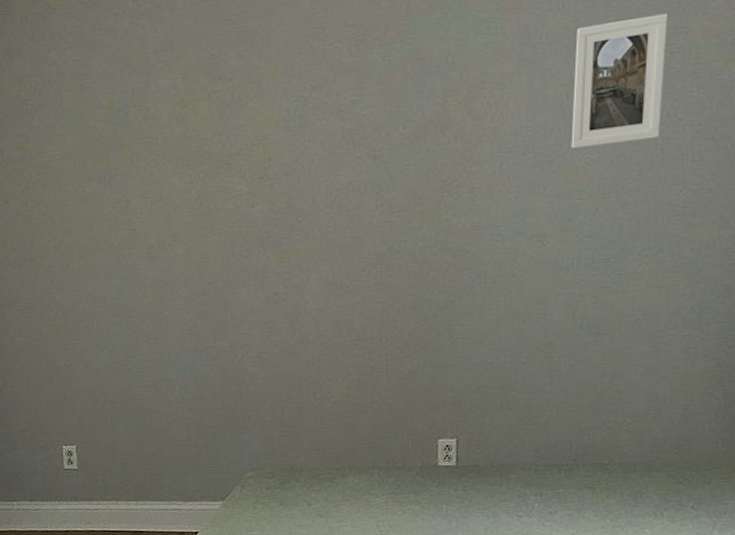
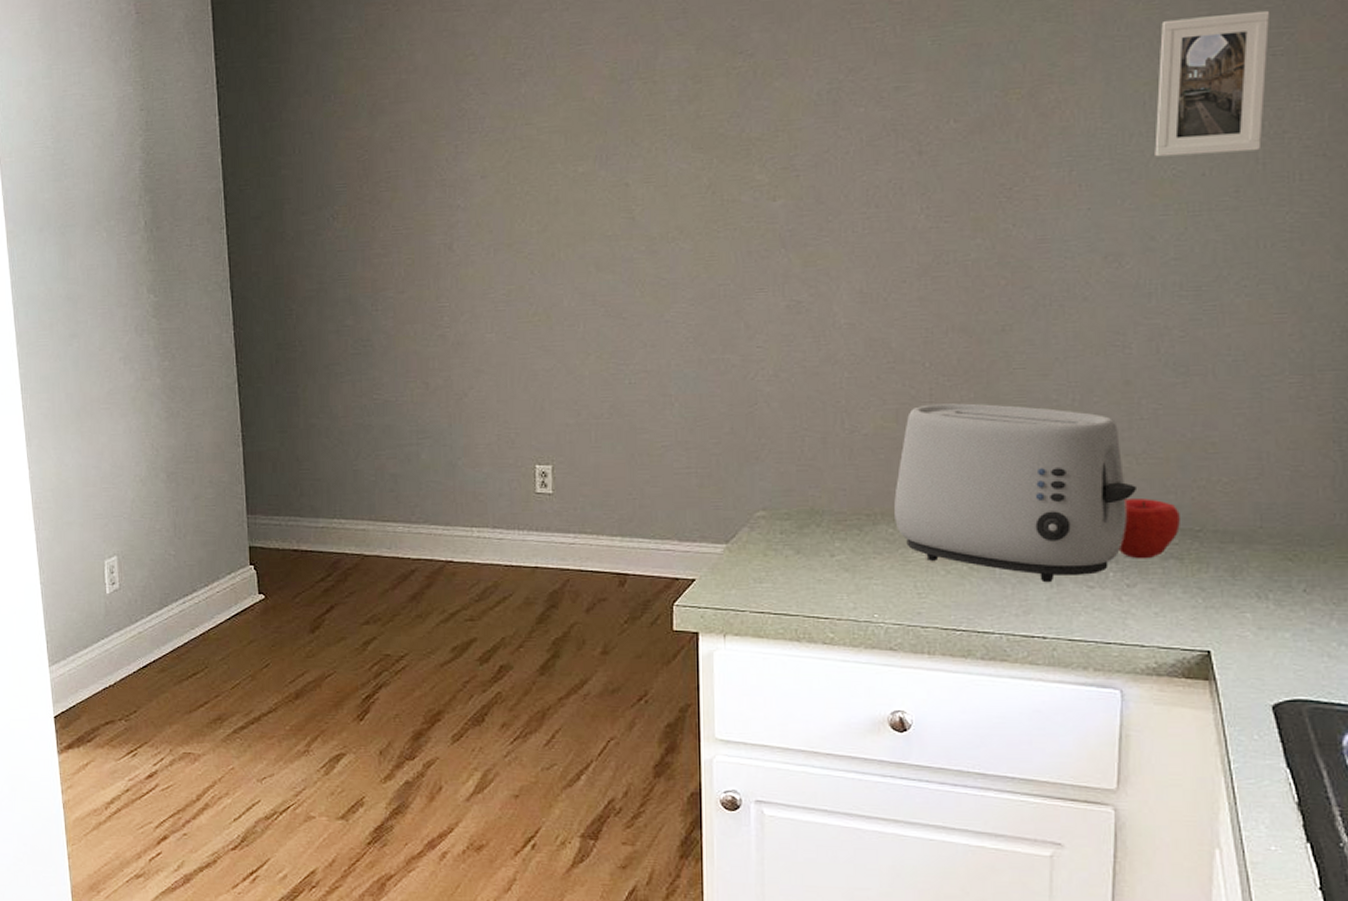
toaster: none [359,369,557,515] -> present [894,403,1136,583]
apple: none [542,440,592,491] -> present [1118,499,1180,559]

